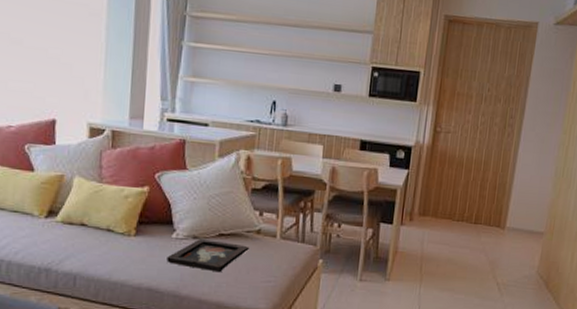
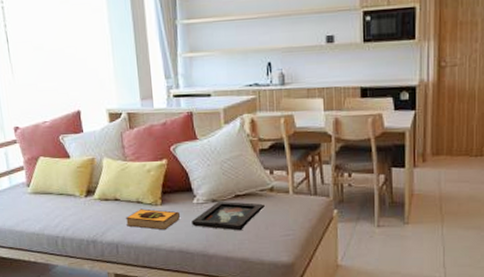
hardback book: none [90,238,156,265] -> present [126,208,181,231]

